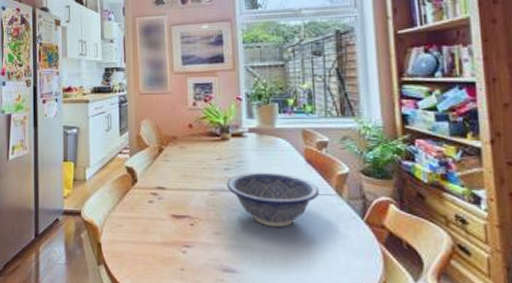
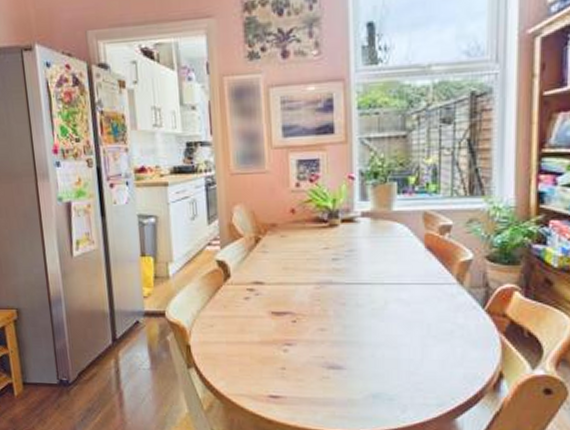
decorative bowl: present [226,172,319,228] -> none [334,261,438,321]

